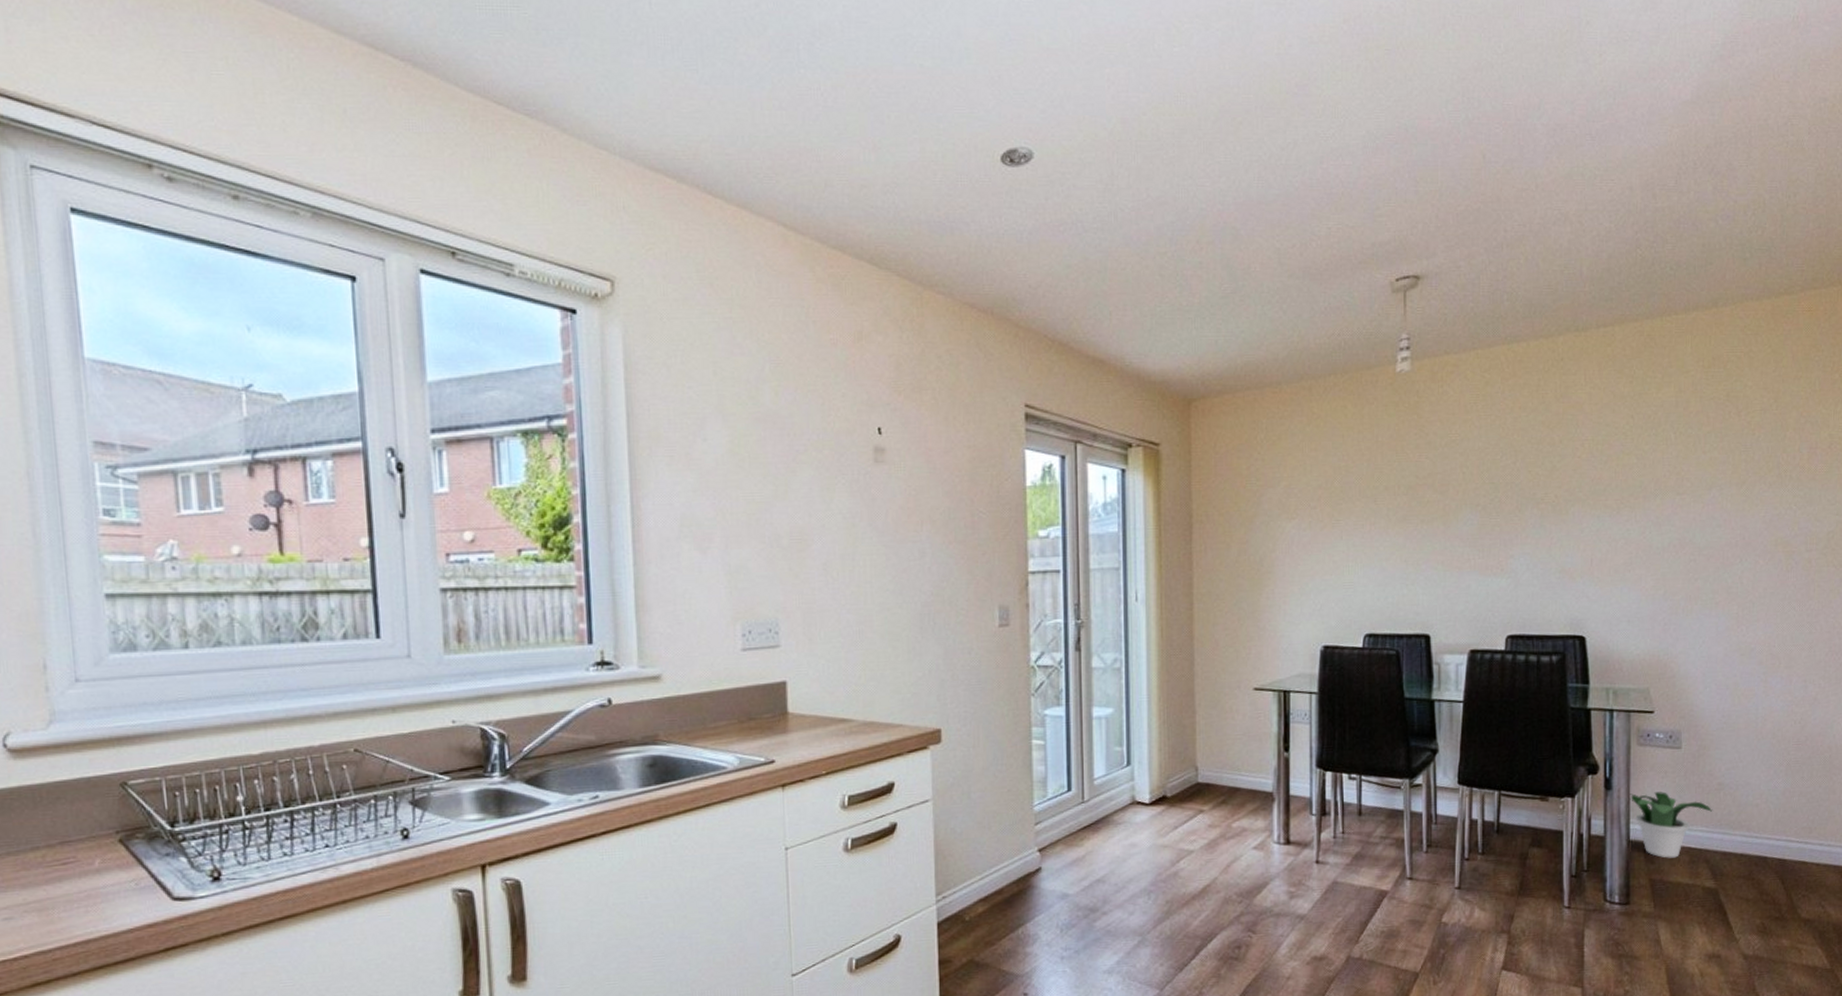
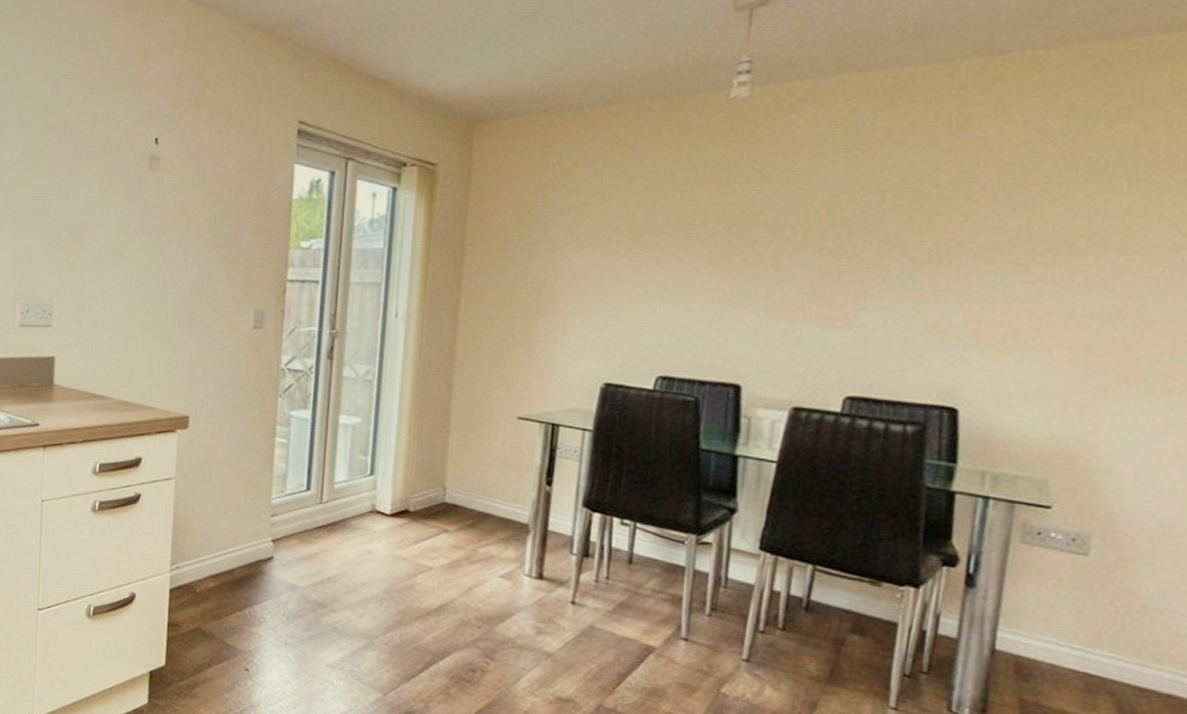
potted plant: present [1629,792,1713,858] -> none [1000,596,1130,682]

